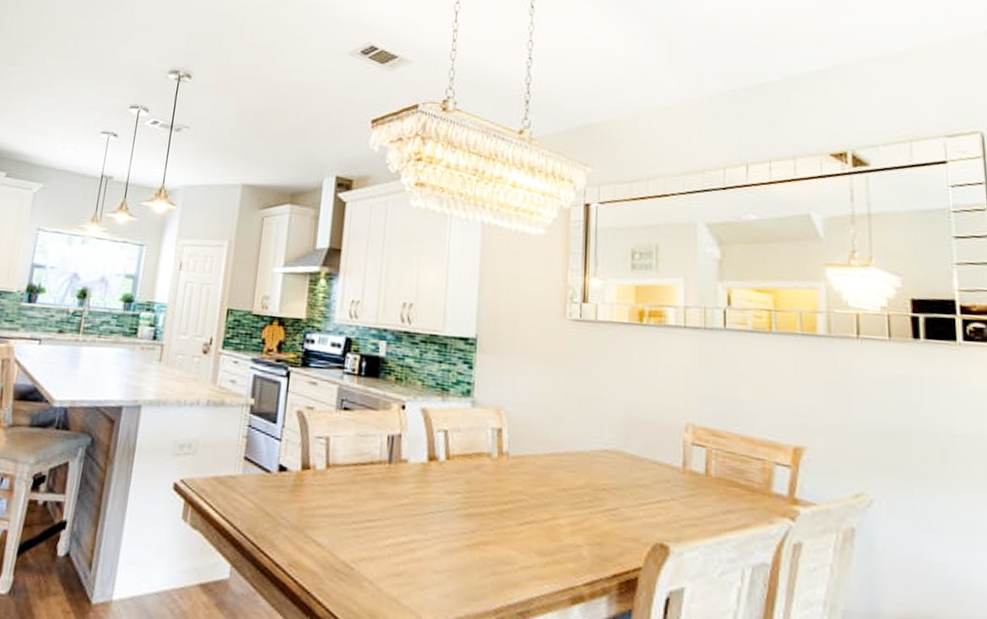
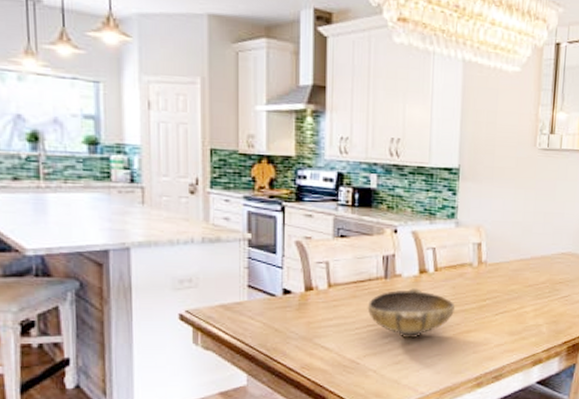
bowl: none [367,478,470,544] -> present [367,288,456,339]

